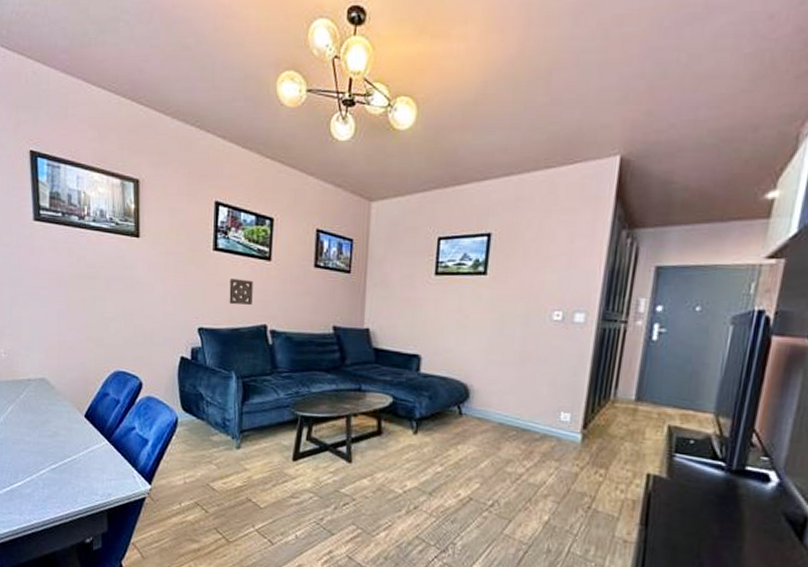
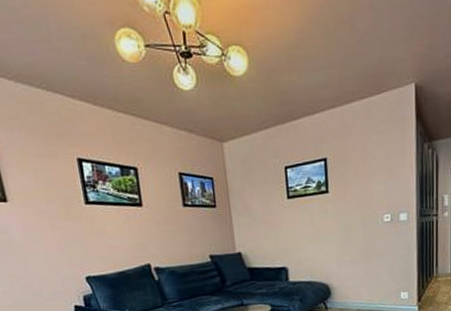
wall ornament: present [229,279,253,305] -> none [107,226,133,251]

